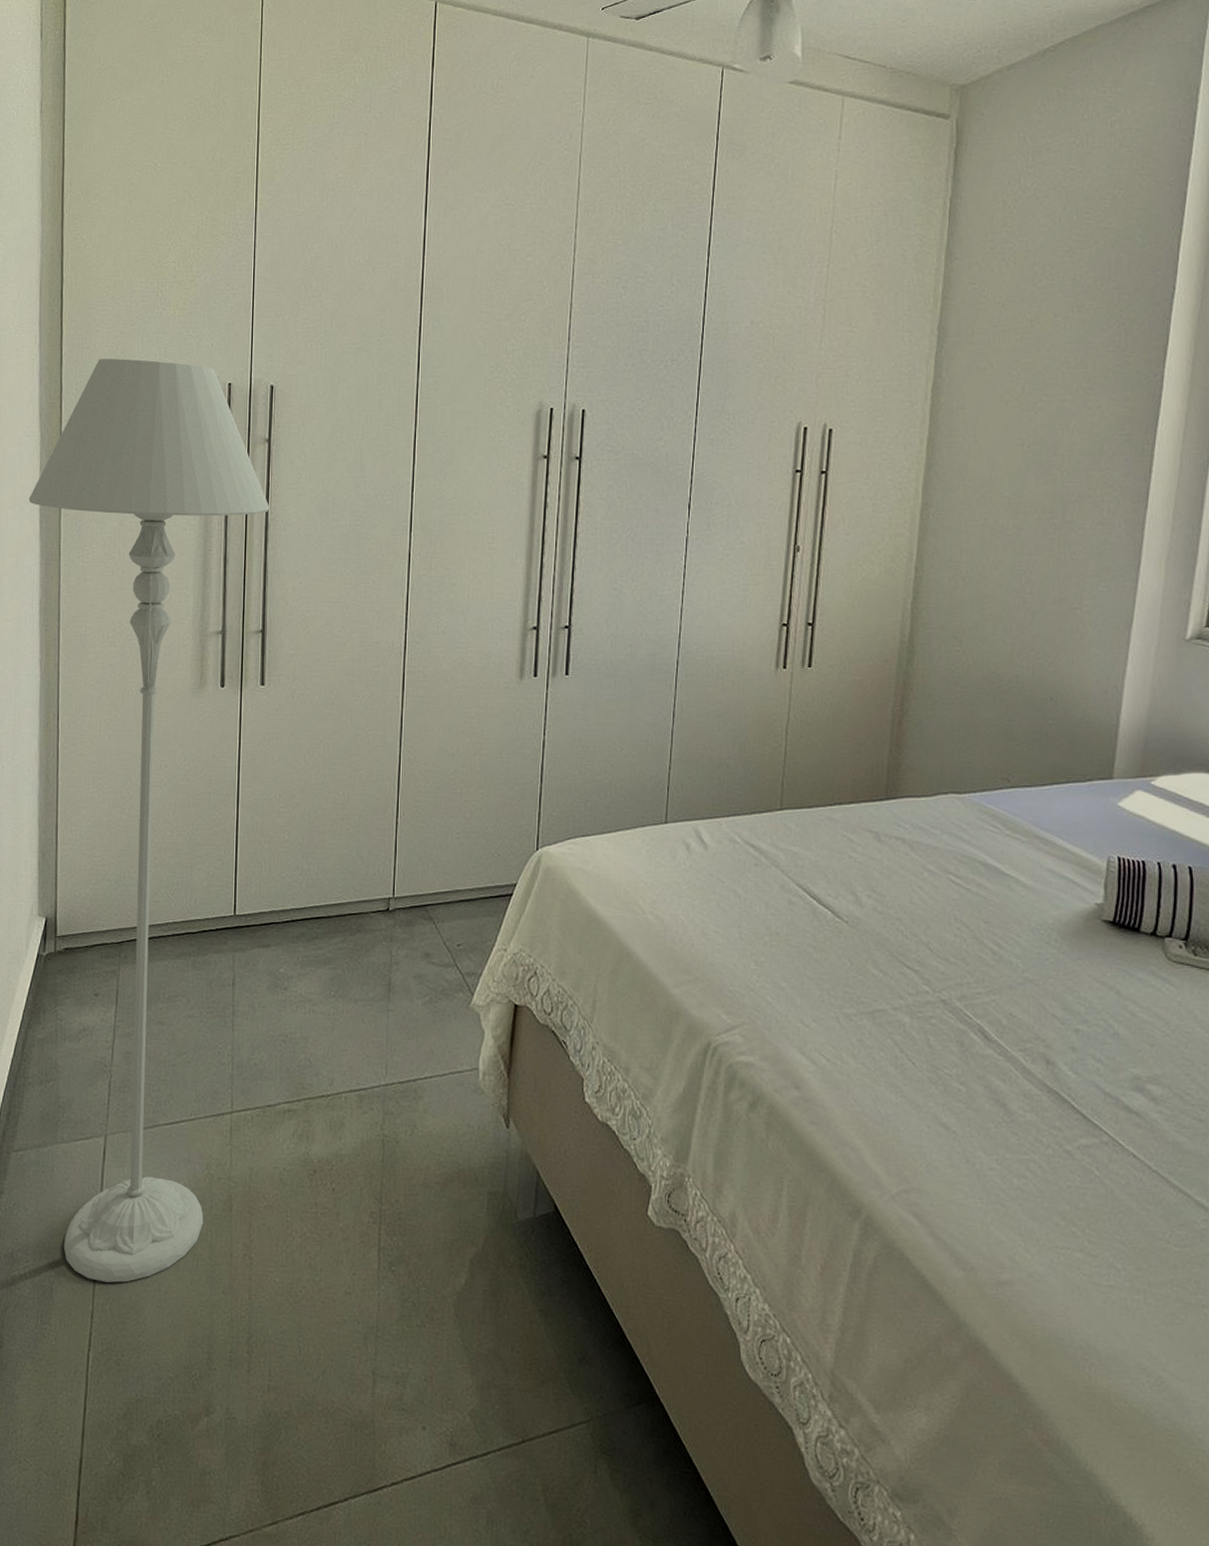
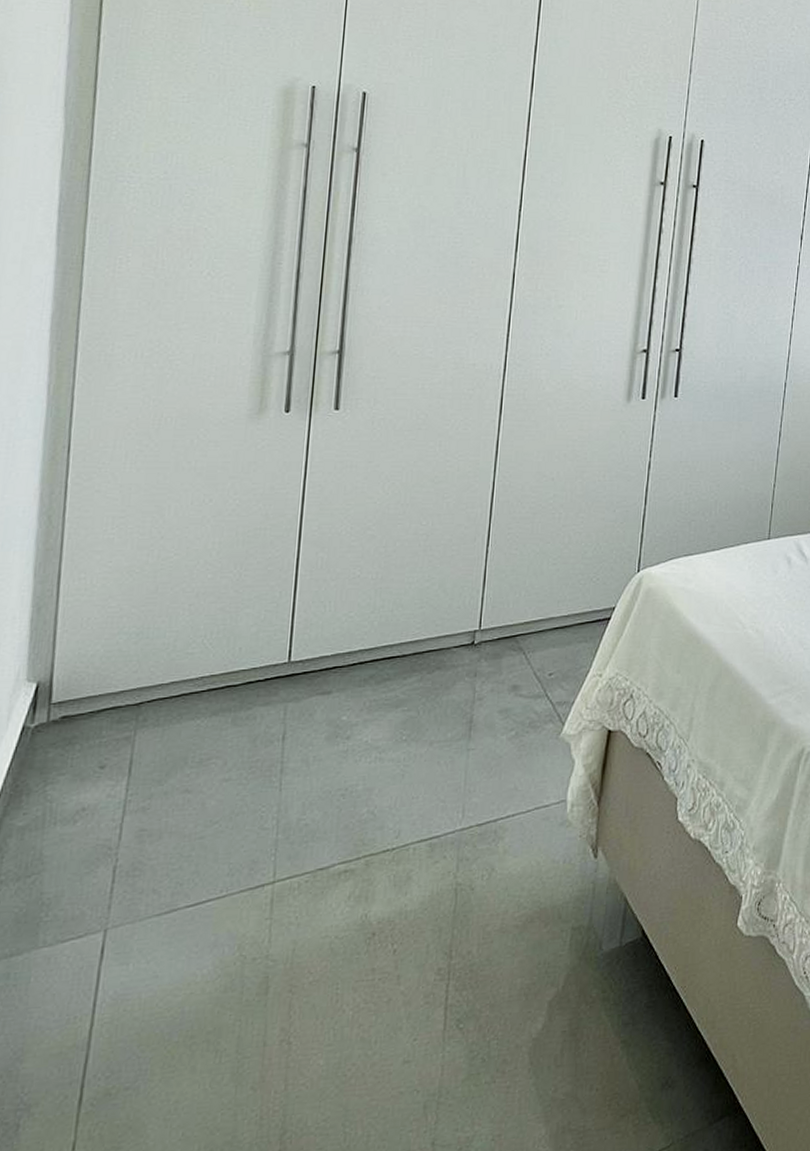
floor lamp: present [28,359,270,1283] -> none [38,47,356,1105]

